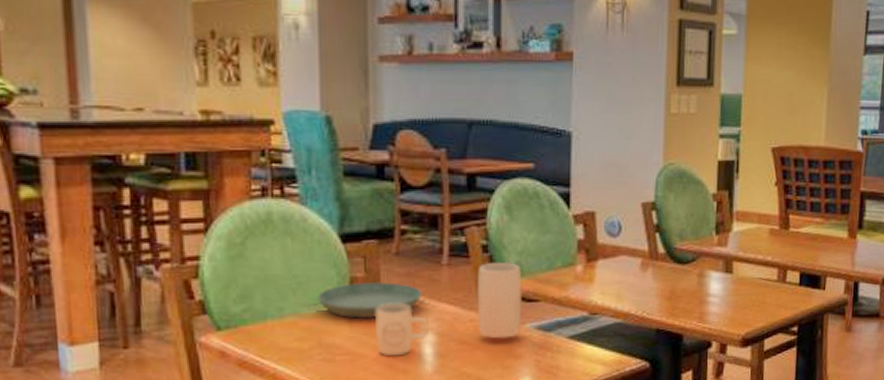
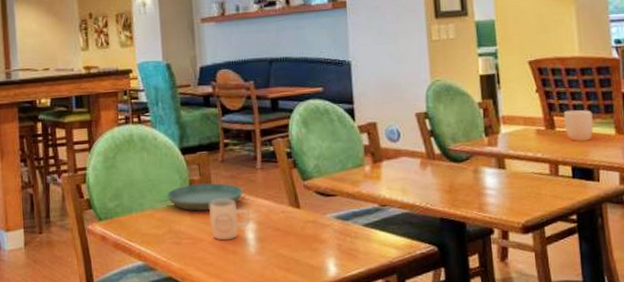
cup: present [476,262,522,339] -> none [284,165,324,227]
cup: none [799,208,829,244] -> present [563,109,594,141]

